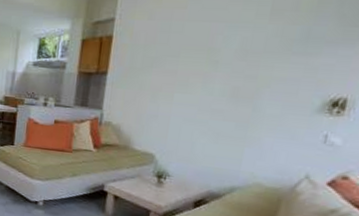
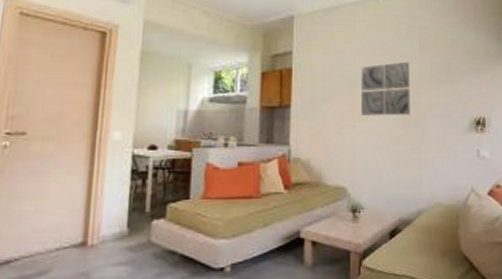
wall art: none [182,29,253,90] -> present [361,61,410,116]

